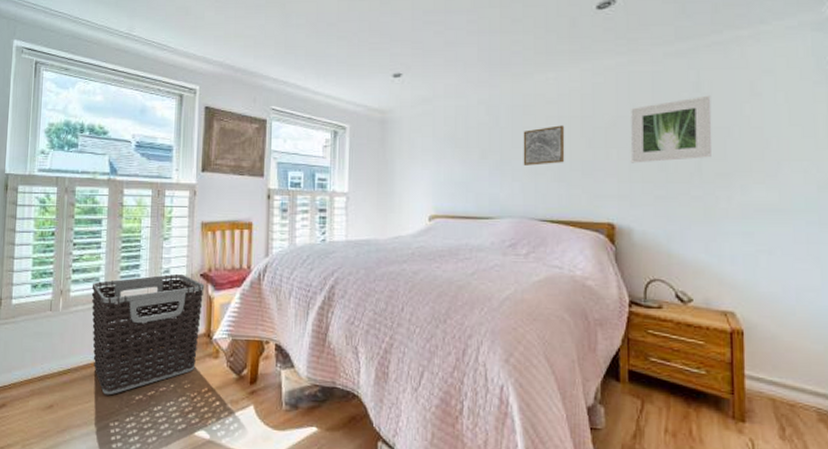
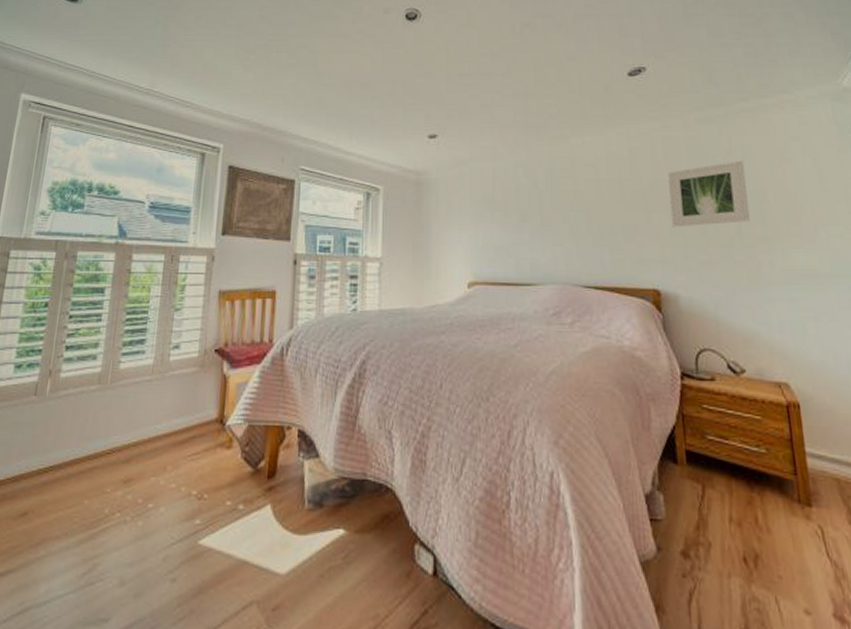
clothes hamper: present [91,273,205,395] -> none [82,349,220,498]
wall art: present [523,125,565,166] -> none [562,188,606,229]

